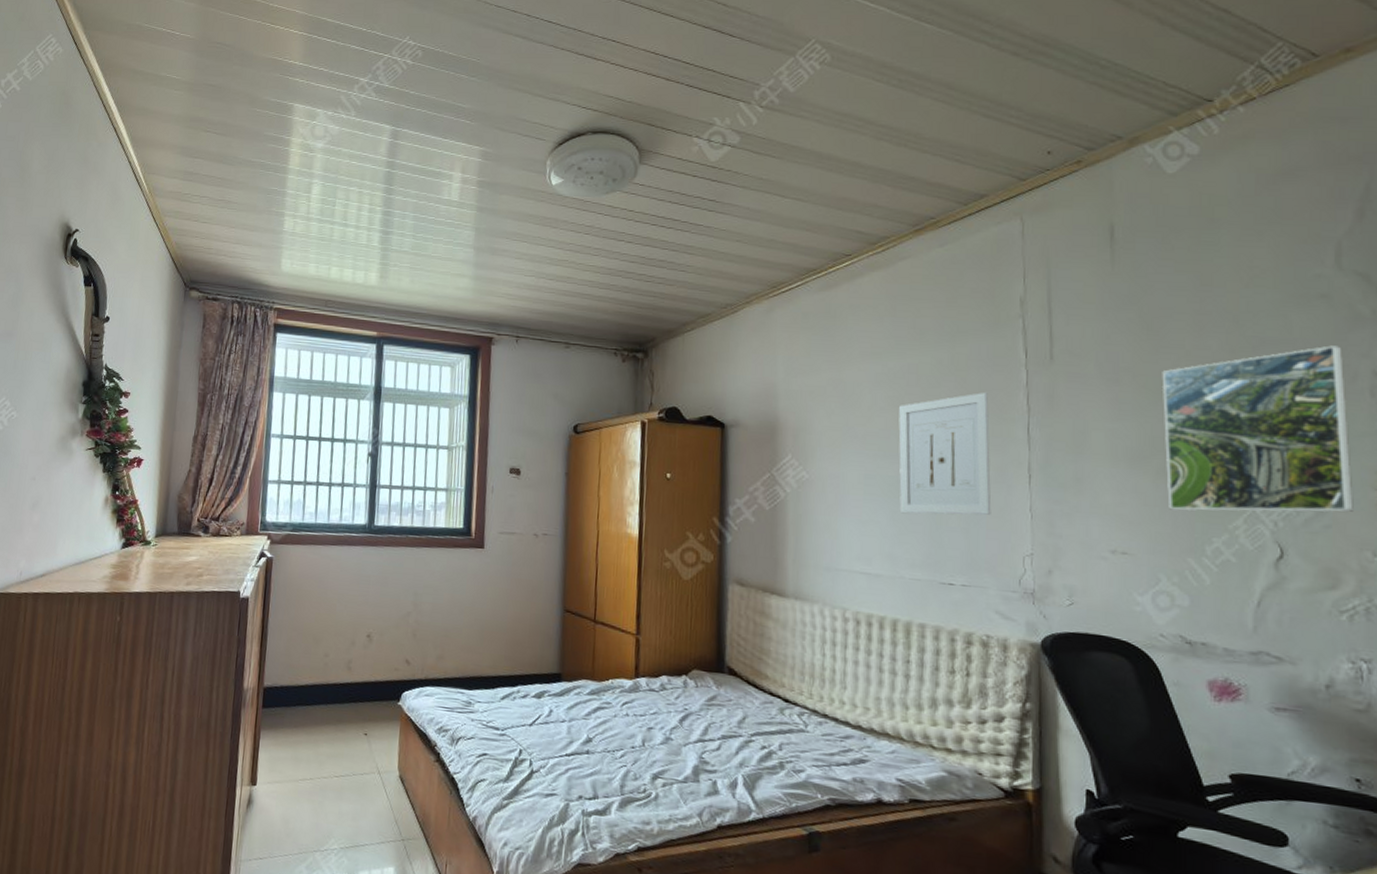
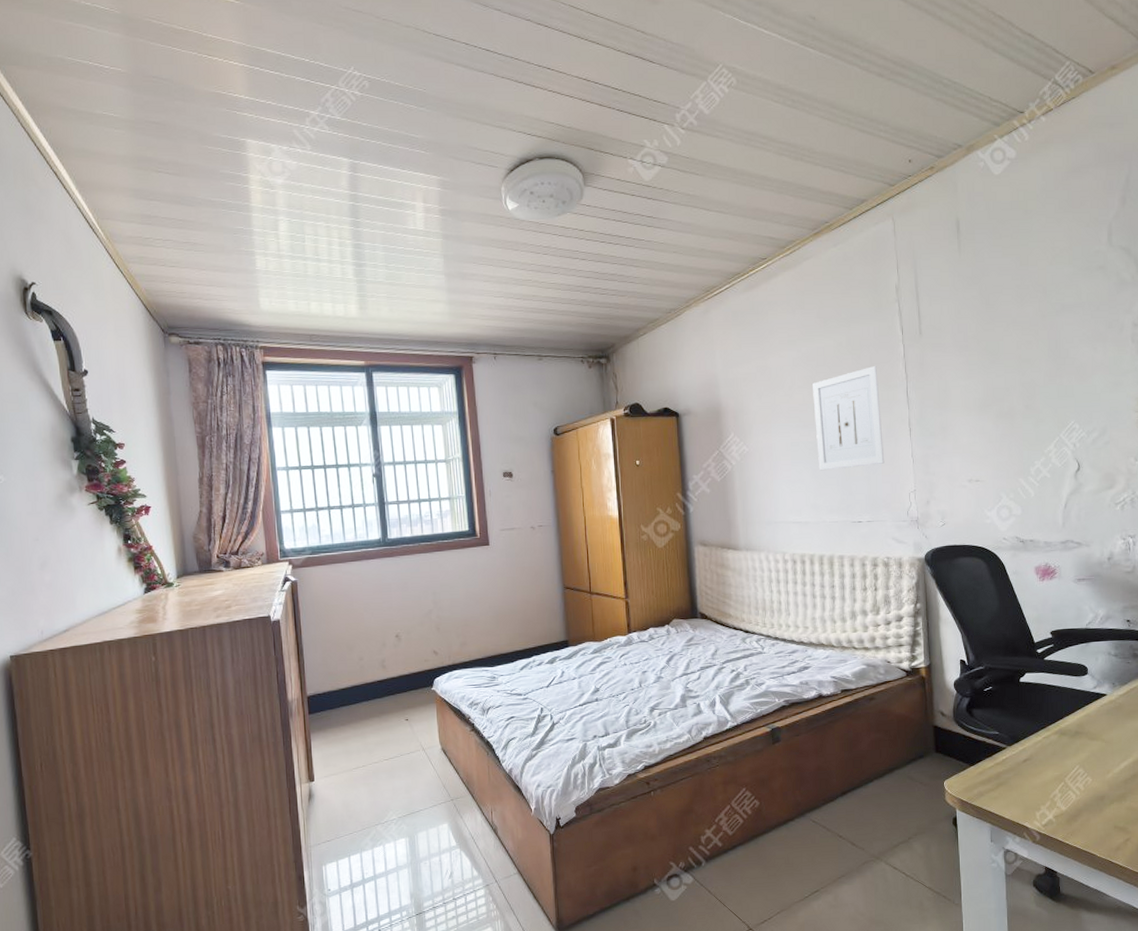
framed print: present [1162,345,1354,512] -> none [997,305,1123,444]

